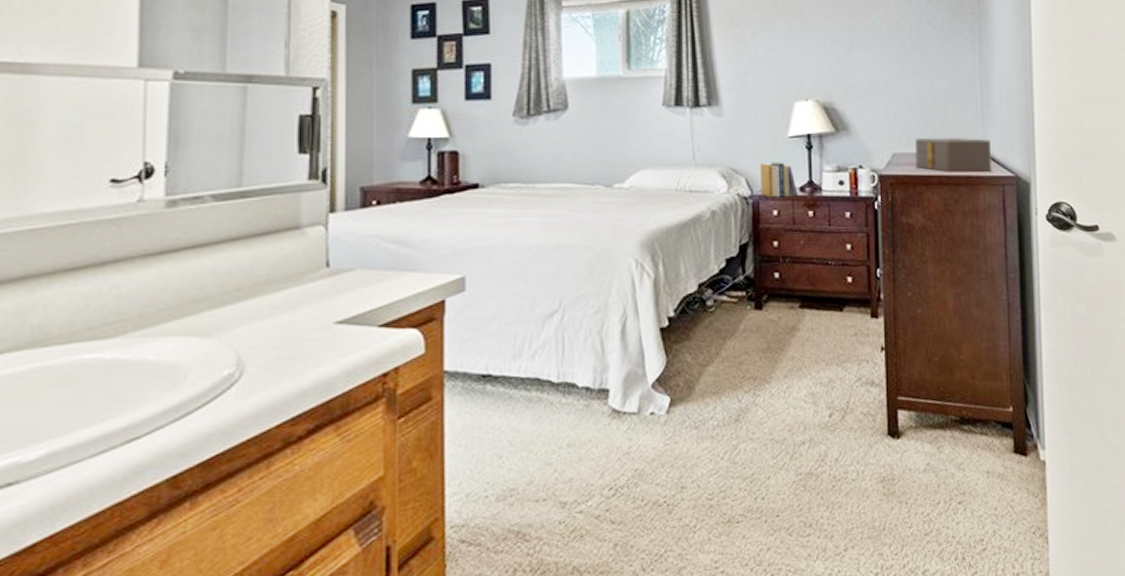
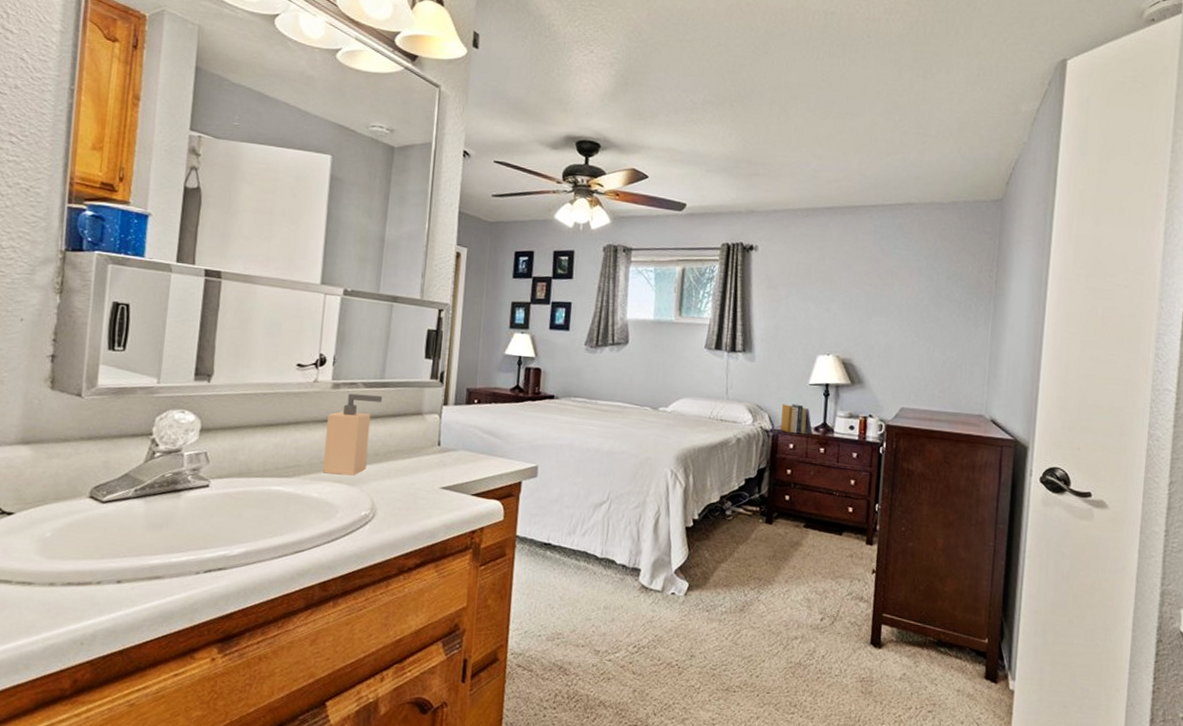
soap dispenser: none [160,210,241,326] -> present [322,393,382,476]
jewelry box: present [915,138,991,174] -> none [921,397,994,433]

